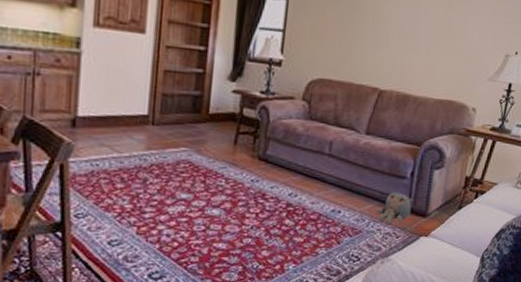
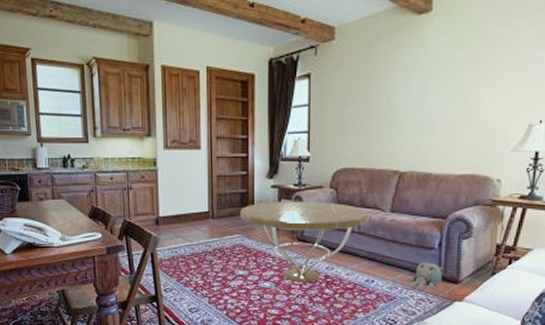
coffee table: none [189,110,343,212] -> present [240,201,369,283]

